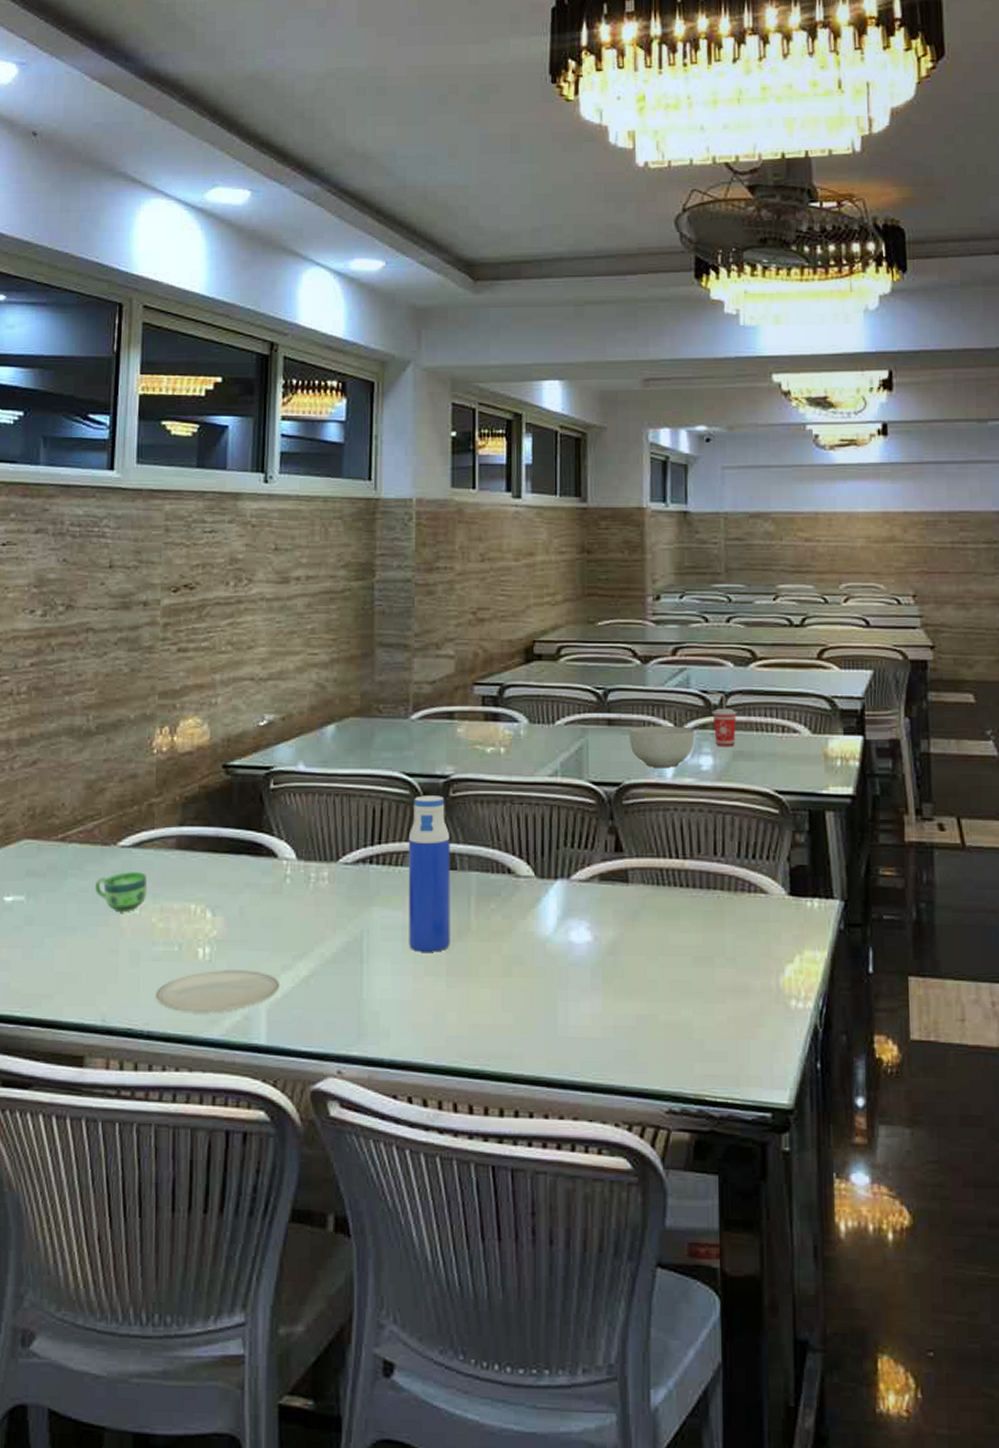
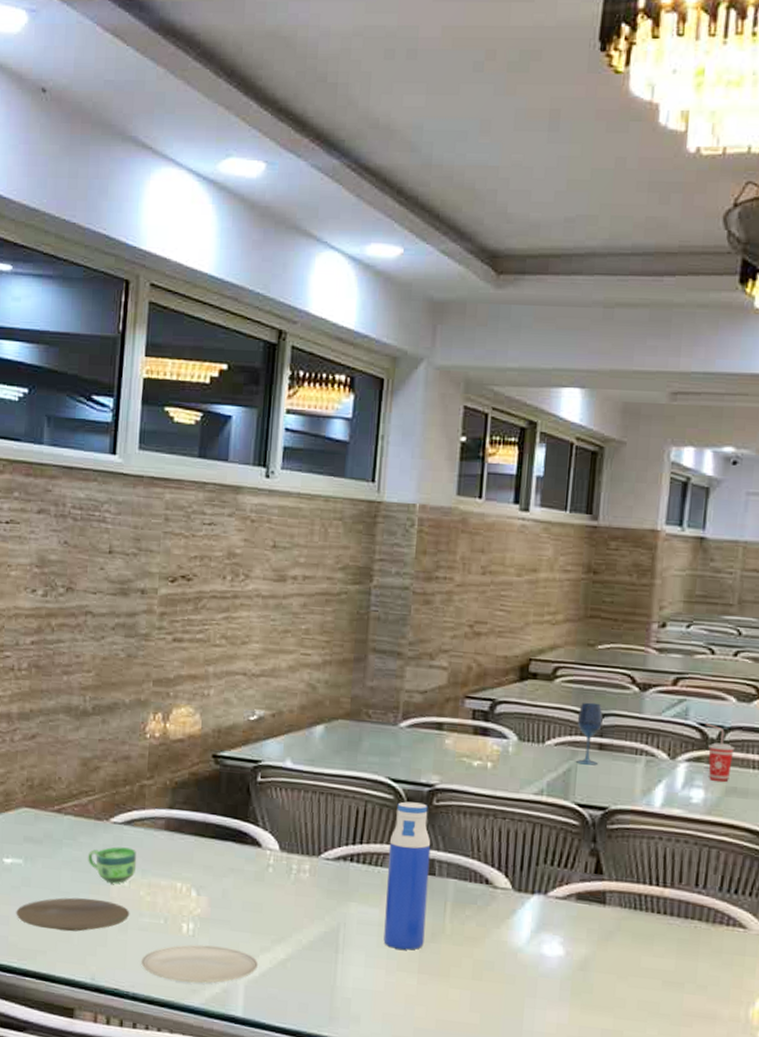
plate: none [18,931,142,970] -> present [16,897,130,932]
wineglass: none [584,679,609,742] -> present [576,702,603,766]
bowl: present [628,725,695,767] -> none [619,753,688,797]

